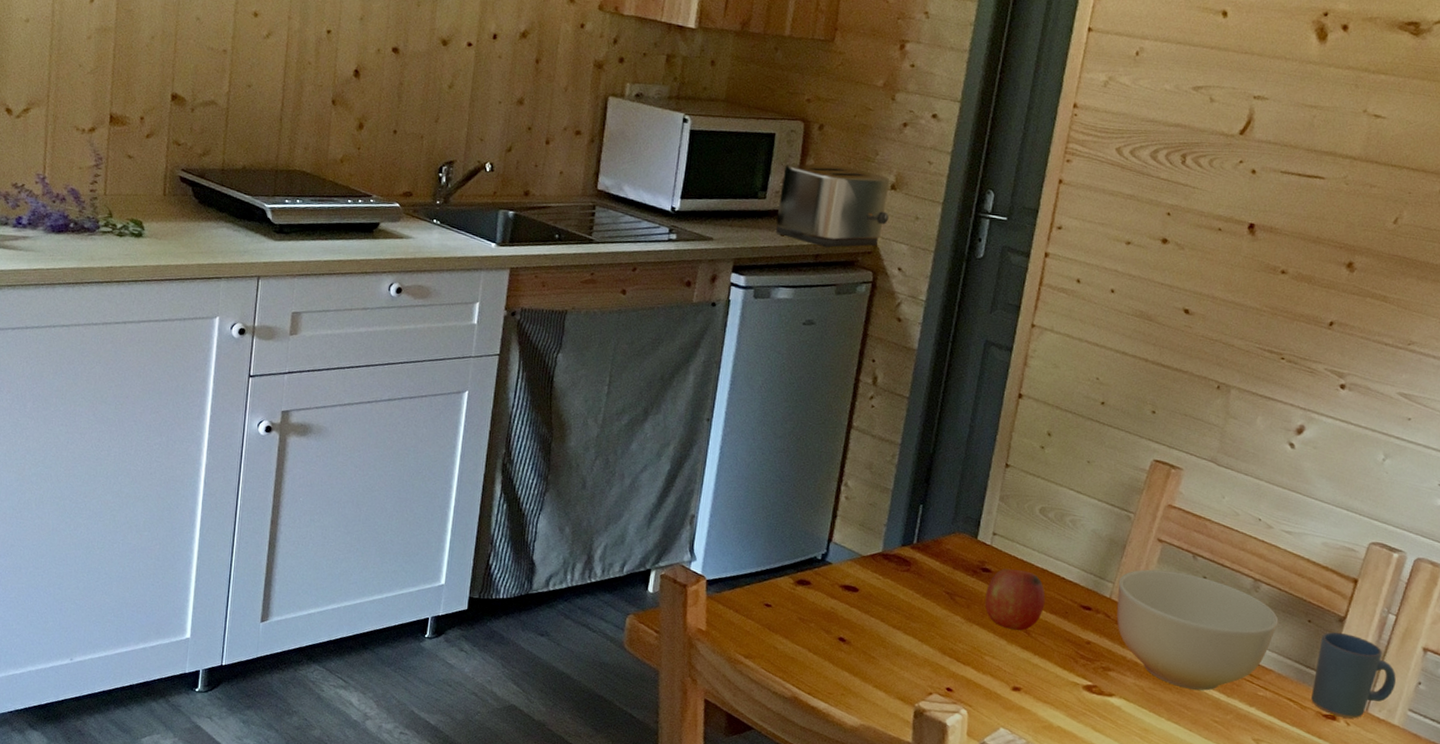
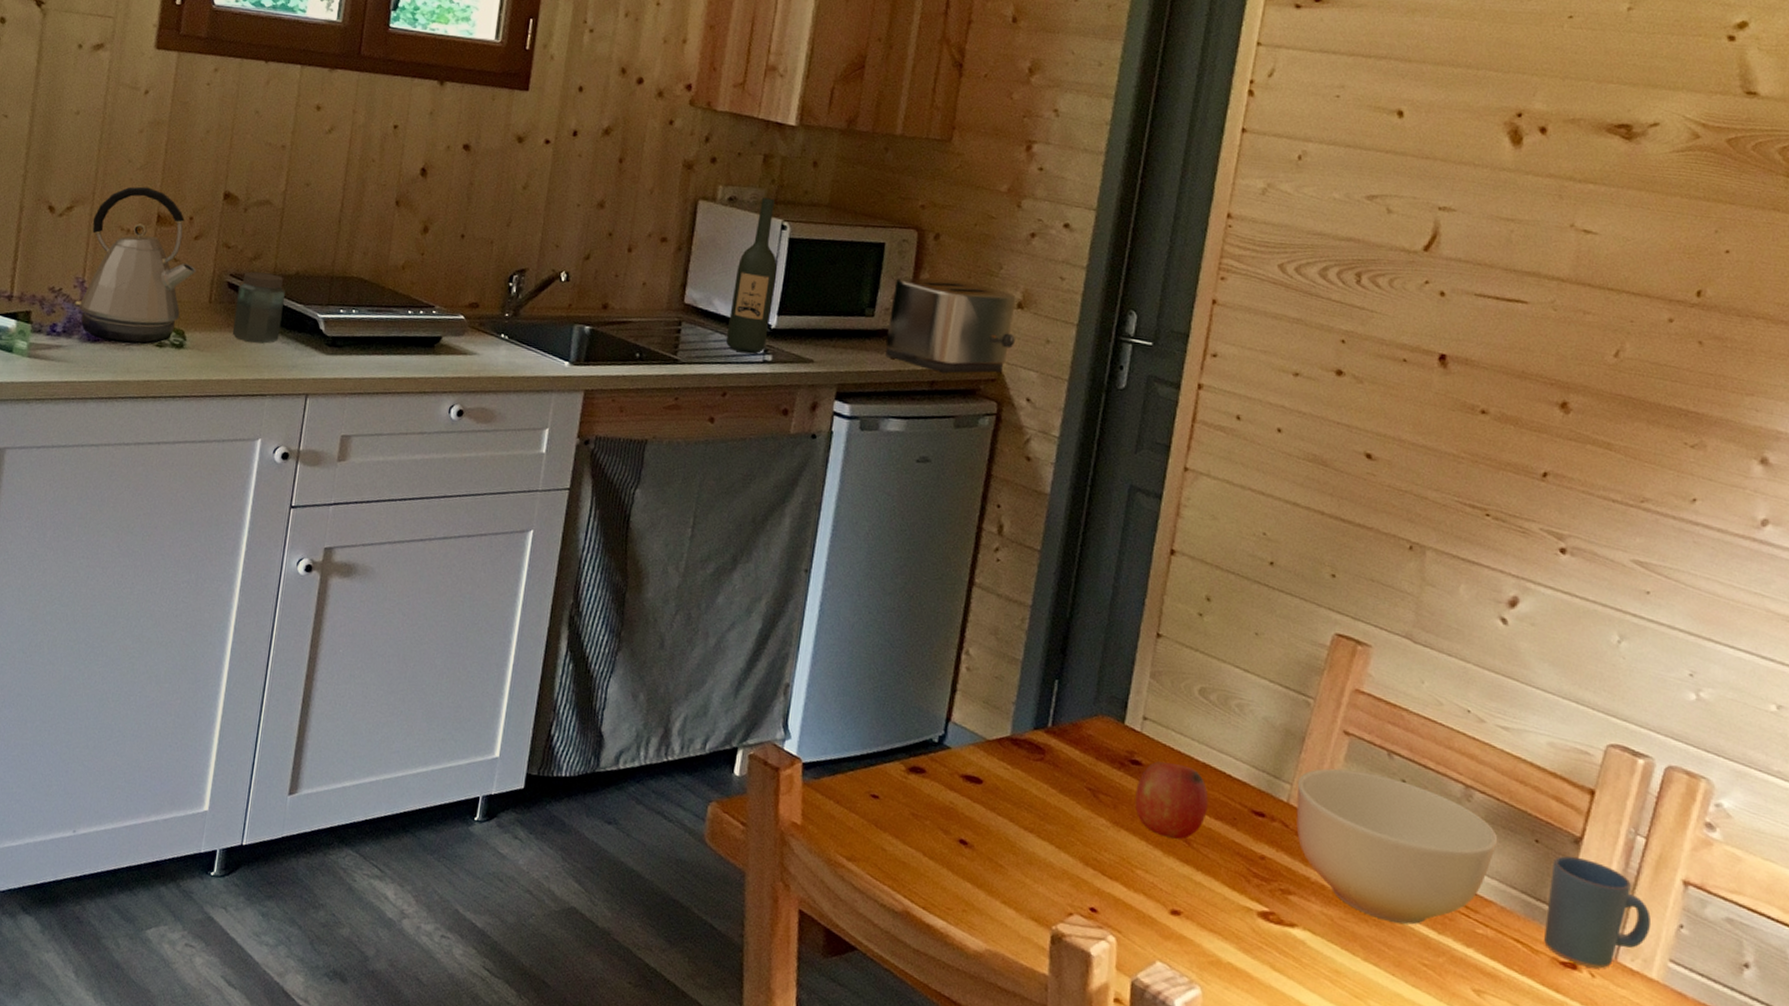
kettle: none [38,89,150,235] -> present [75,186,197,345]
peanut butter: none [186,166,234,232] -> present [232,271,285,344]
wine bottle: none [635,94,680,234] -> present [725,197,778,354]

